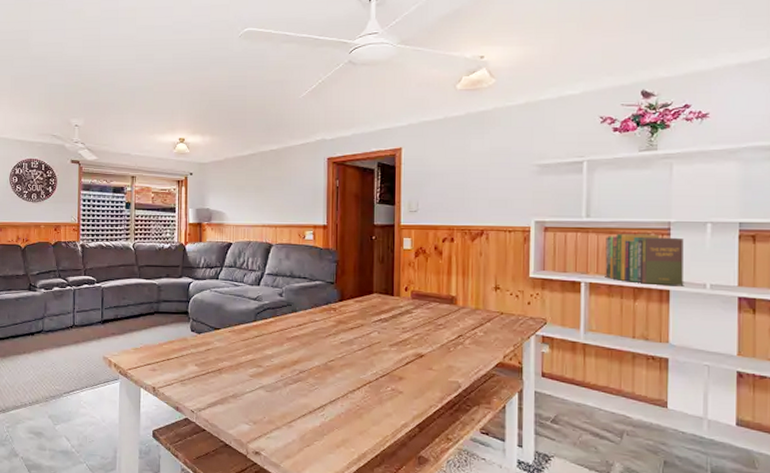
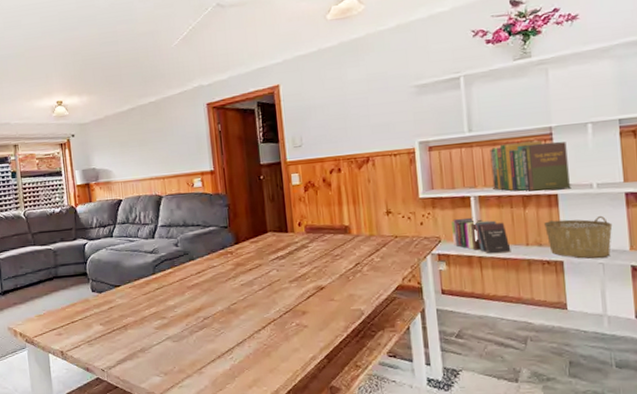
books: none [559,302,617,342] -> present [451,217,511,253]
basket: none [653,315,722,360] -> present [544,215,613,259]

